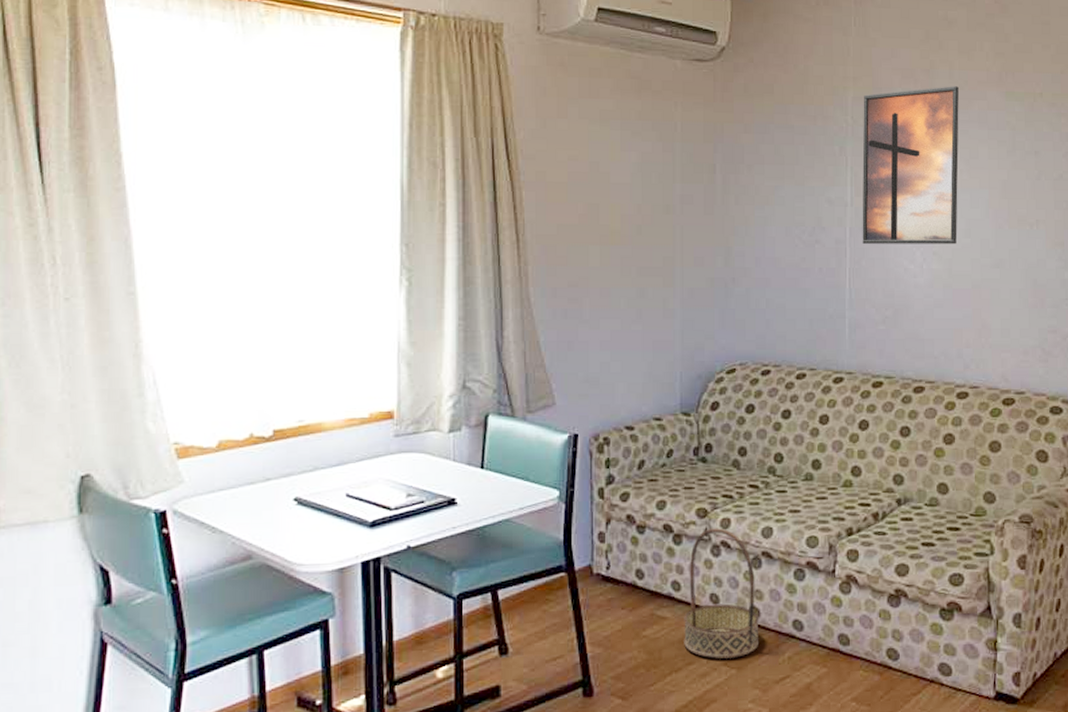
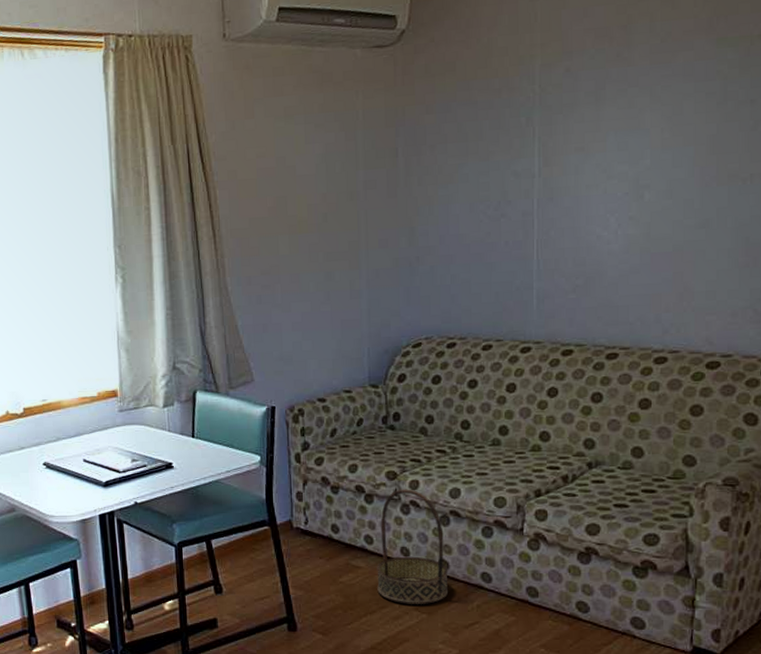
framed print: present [862,86,959,245] -> none [550,39,661,214]

